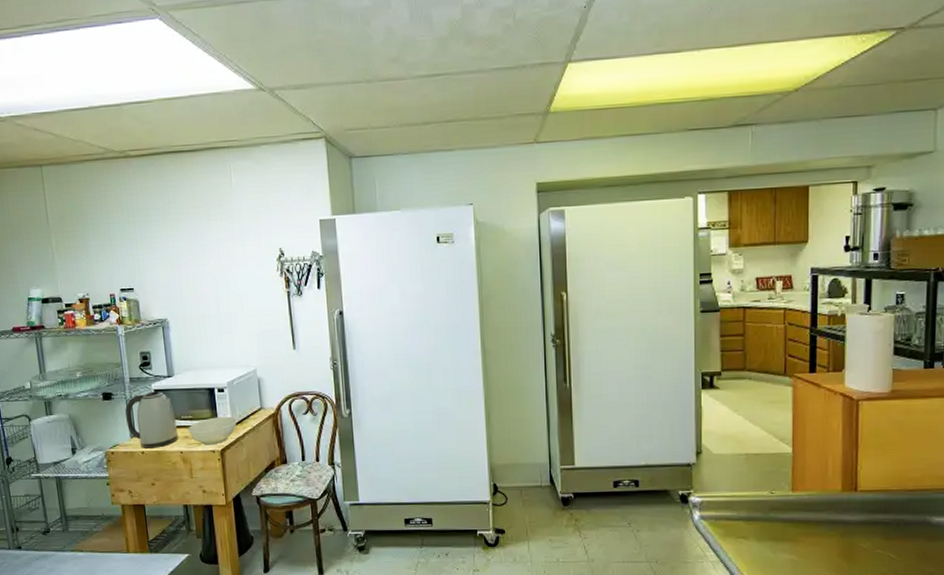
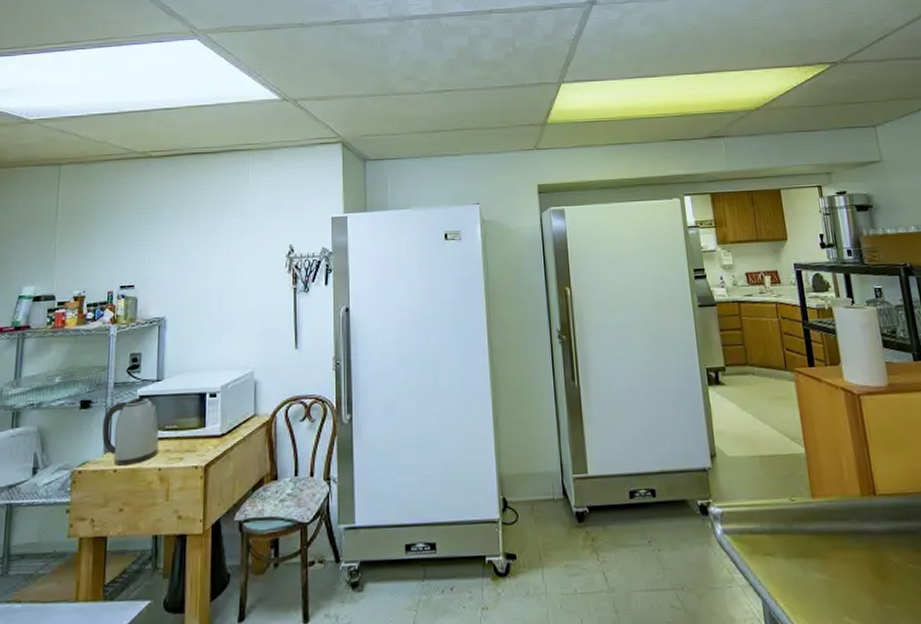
bowl: present [188,416,237,445] -> none [171,425,227,460]

